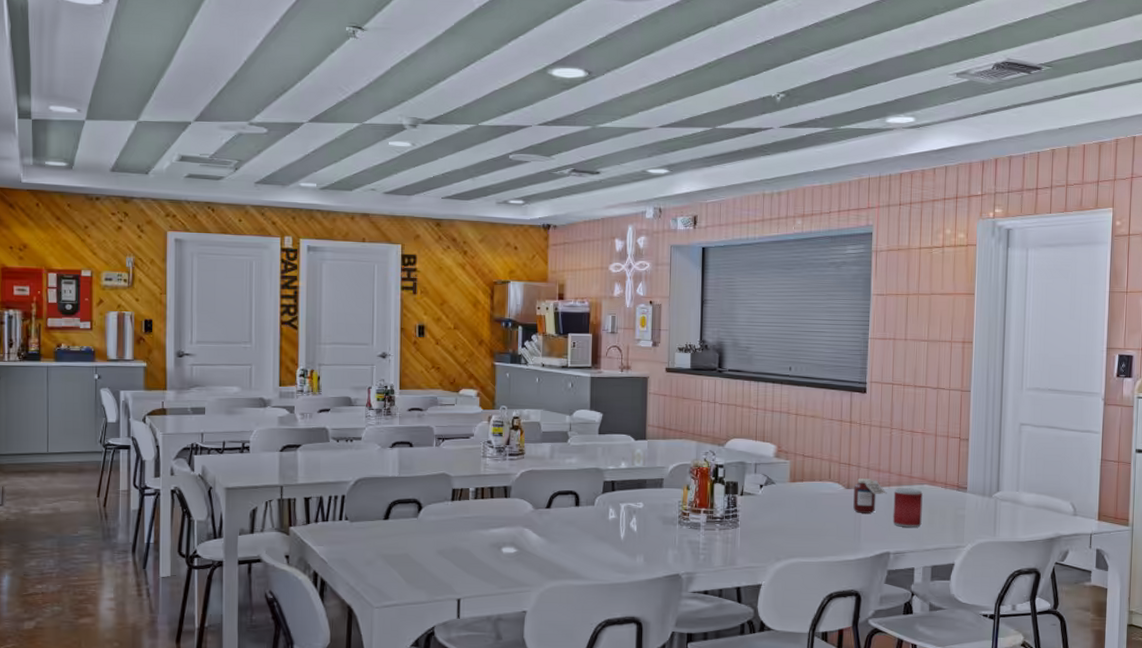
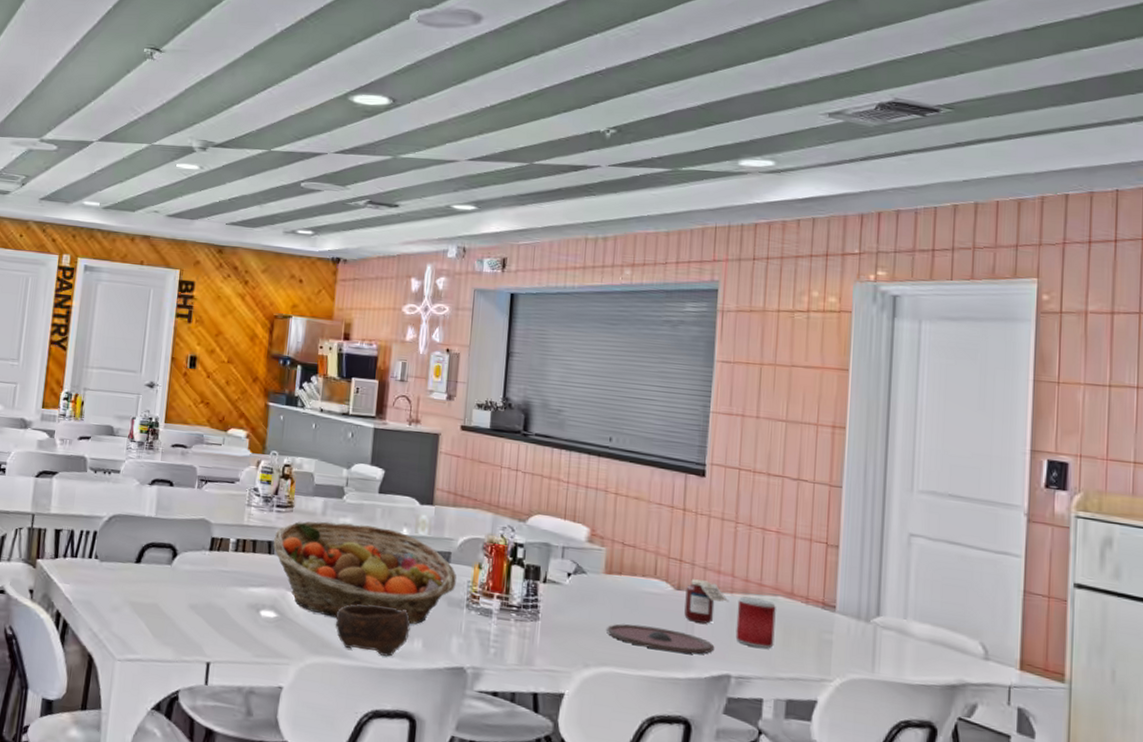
fruit basket: none [509,463,669,546] -> present [273,521,457,625]
bowl: none [568,530,633,573] -> present [335,604,411,657]
plate: none [793,521,877,540] -> present [607,623,715,655]

